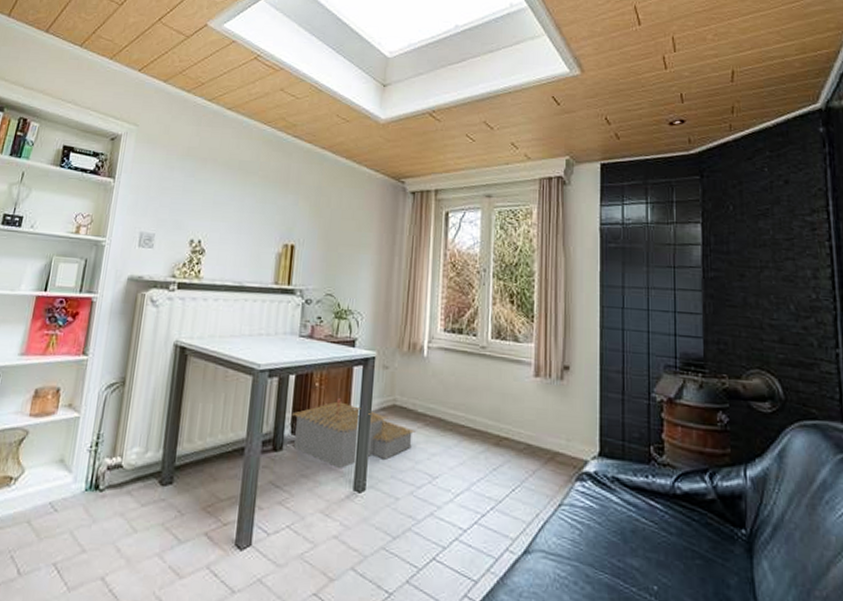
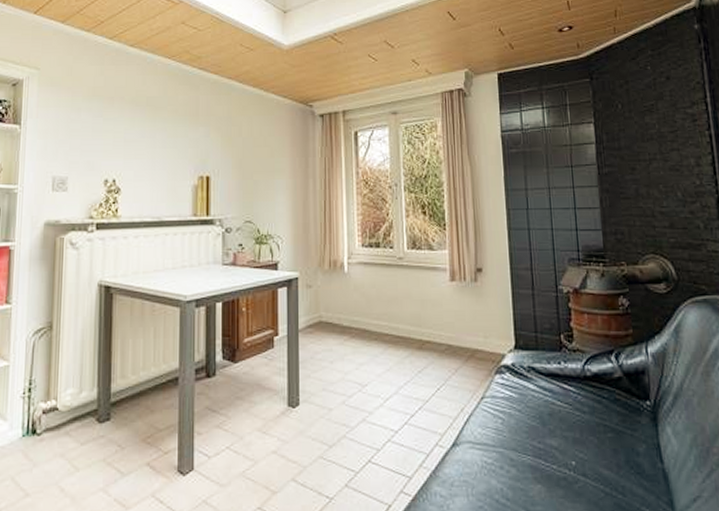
architectural model: present [291,397,416,470] -> none [221,319,342,388]

